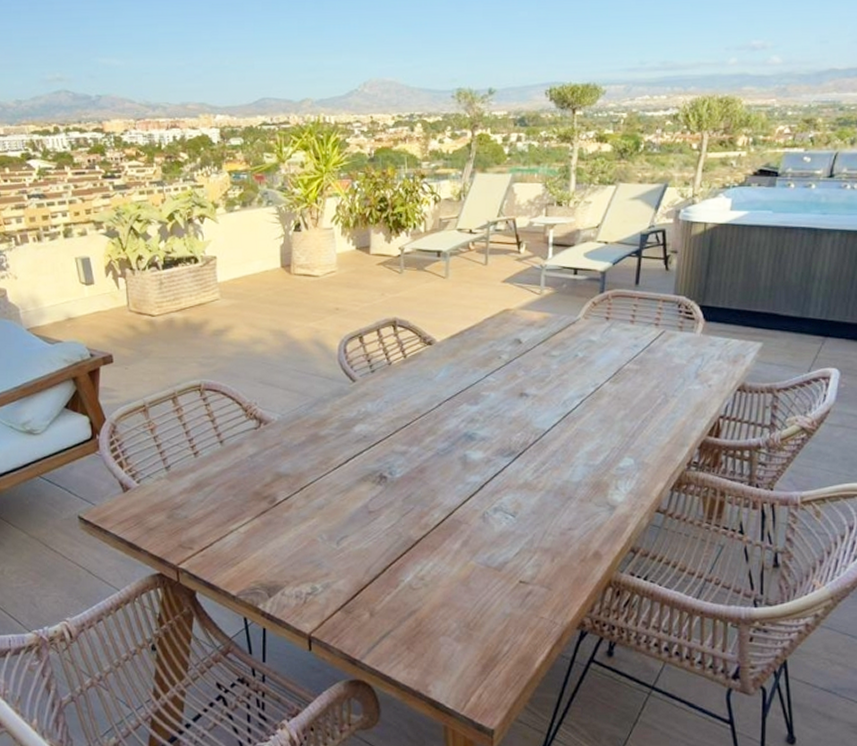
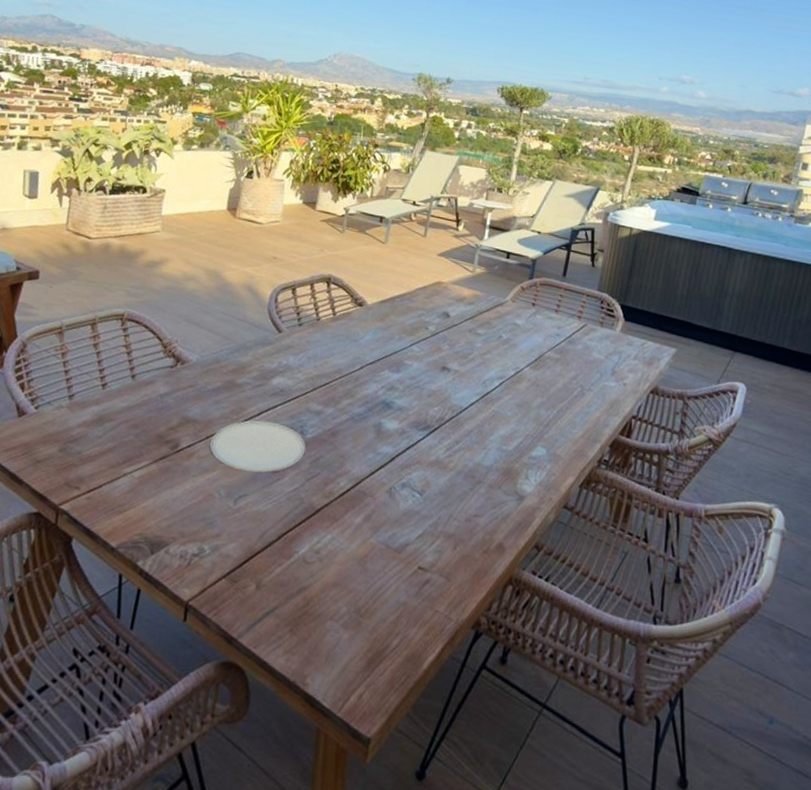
plate: none [306,467,397,516] -> present [210,420,306,473]

